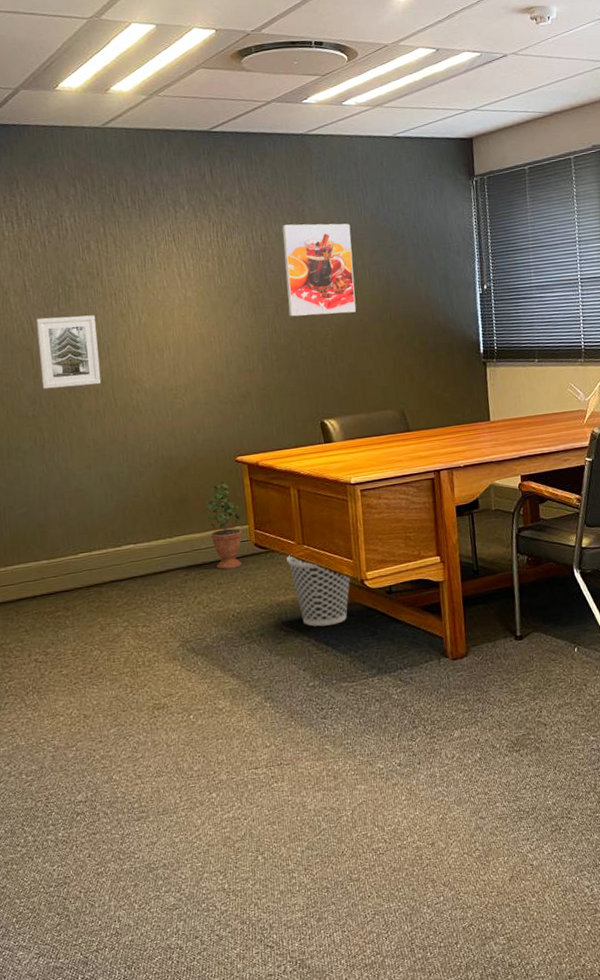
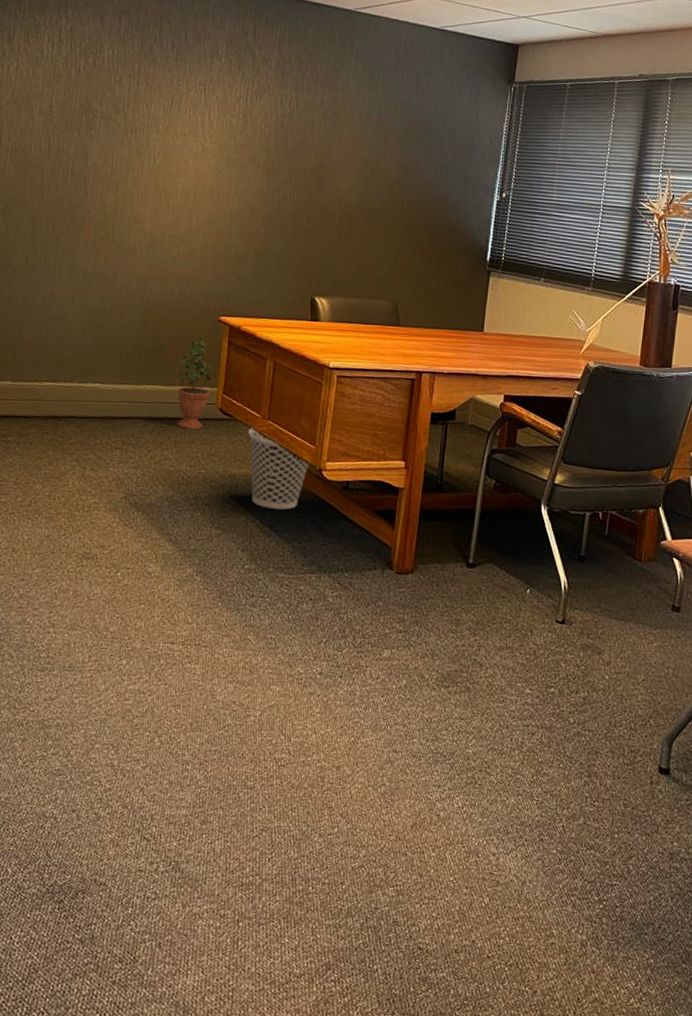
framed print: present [36,315,102,390] -> none [46,140,112,217]
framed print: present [282,223,356,317] -> none [302,95,380,195]

